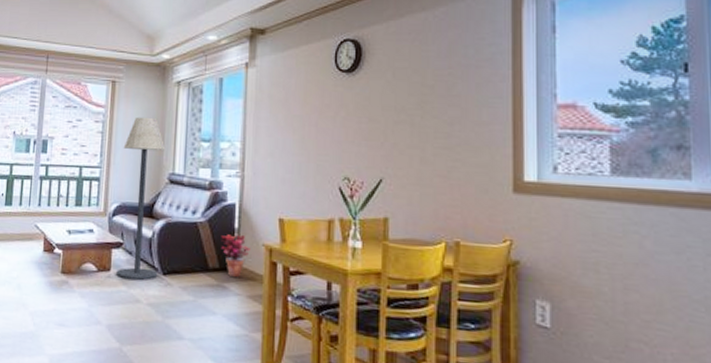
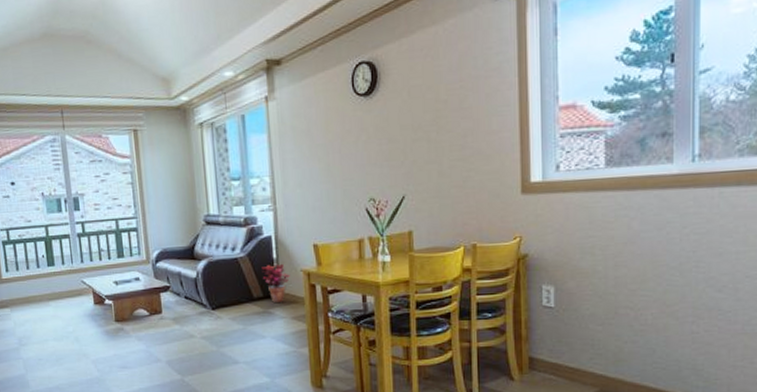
floor lamp: present [116,117,166,280] -> none [155,162,208,318]

